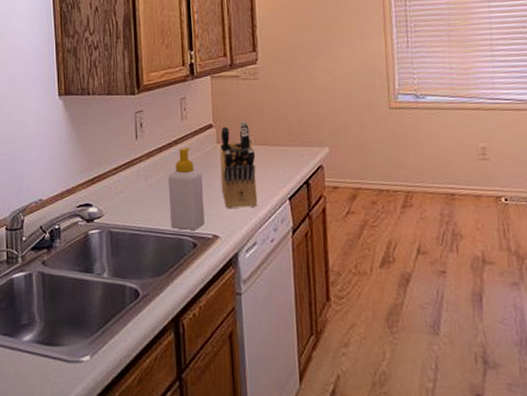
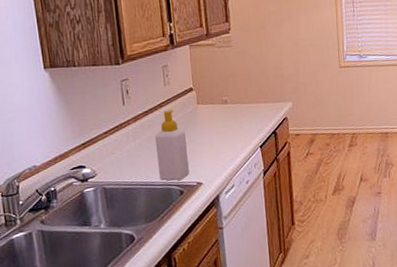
knife block: present [220,121,258,209] -> none [200,83,235,160]

